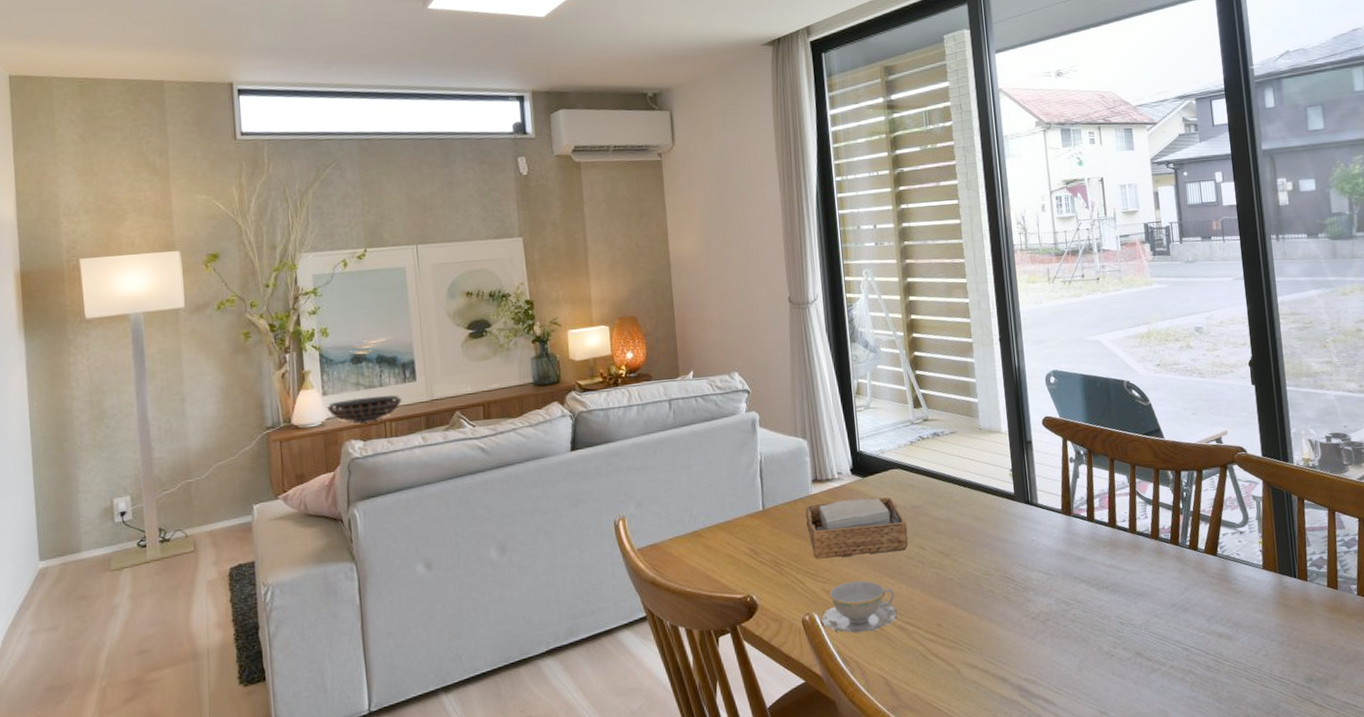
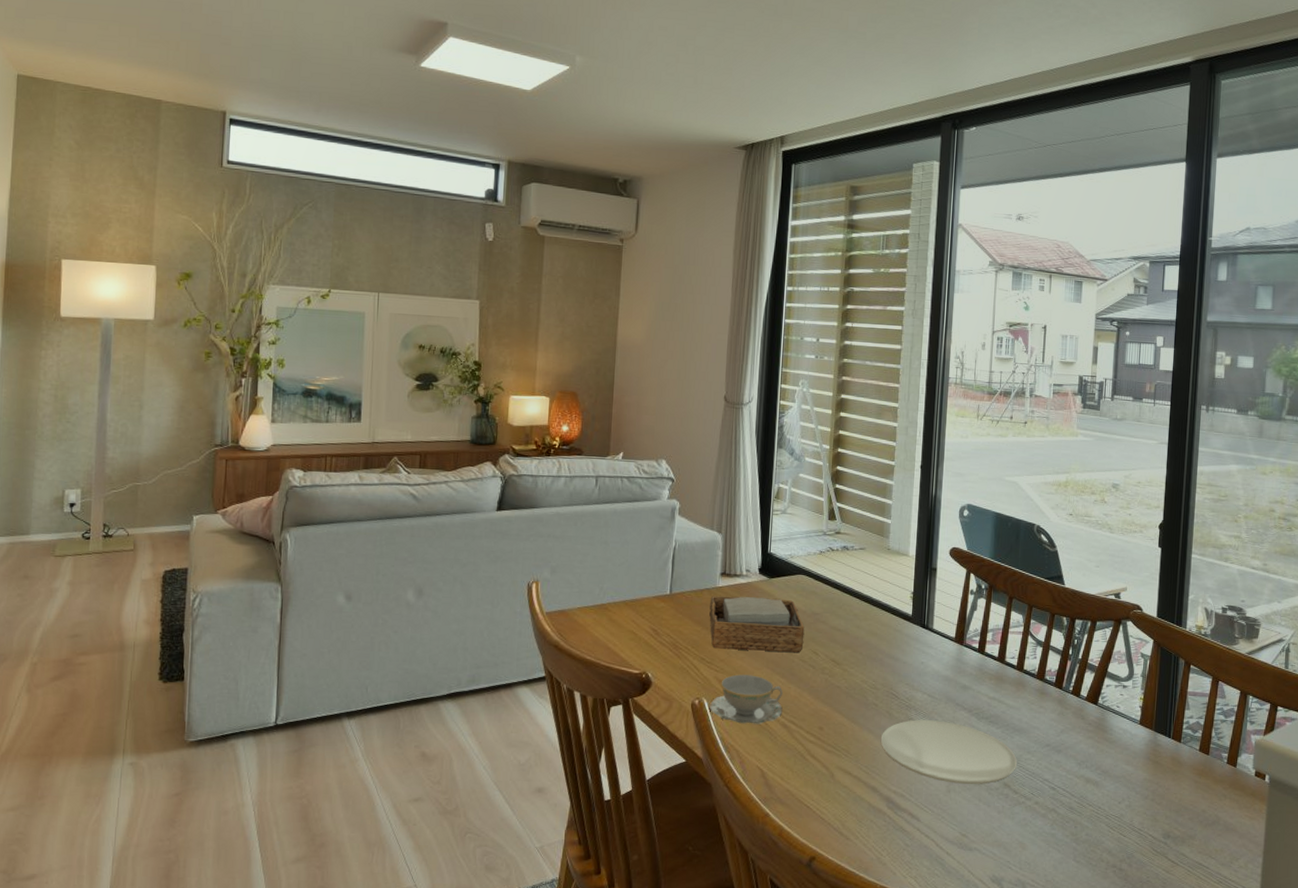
decorative bowl: present [327,394,401,422] -> none [274,430,344,453]
plate: none [1002,597,1146,661] -> present [880,720,1018,784]

